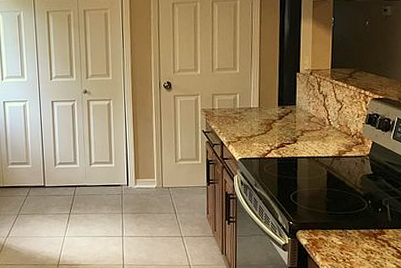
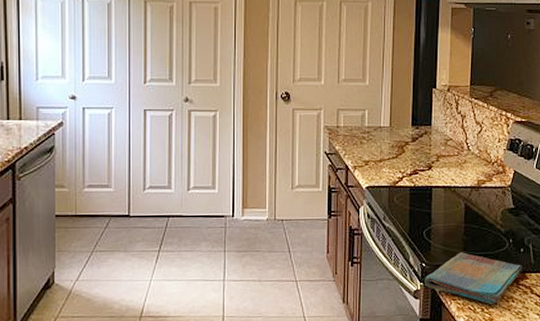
dish towel: none [292,212,380,256] -> present [425,252,522,305]

